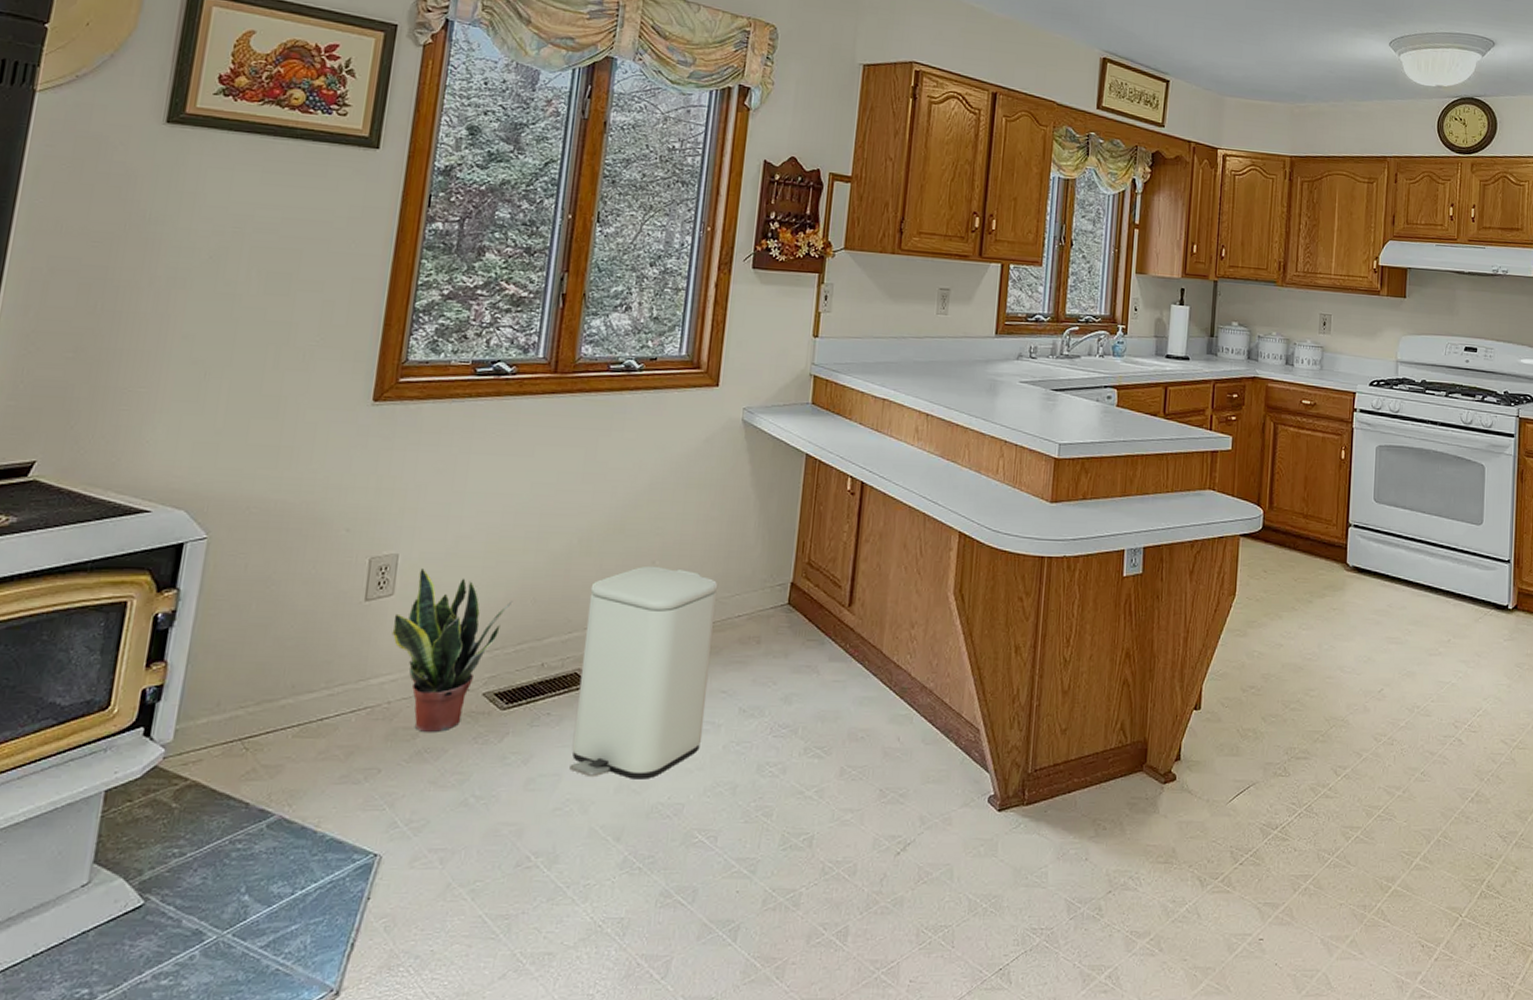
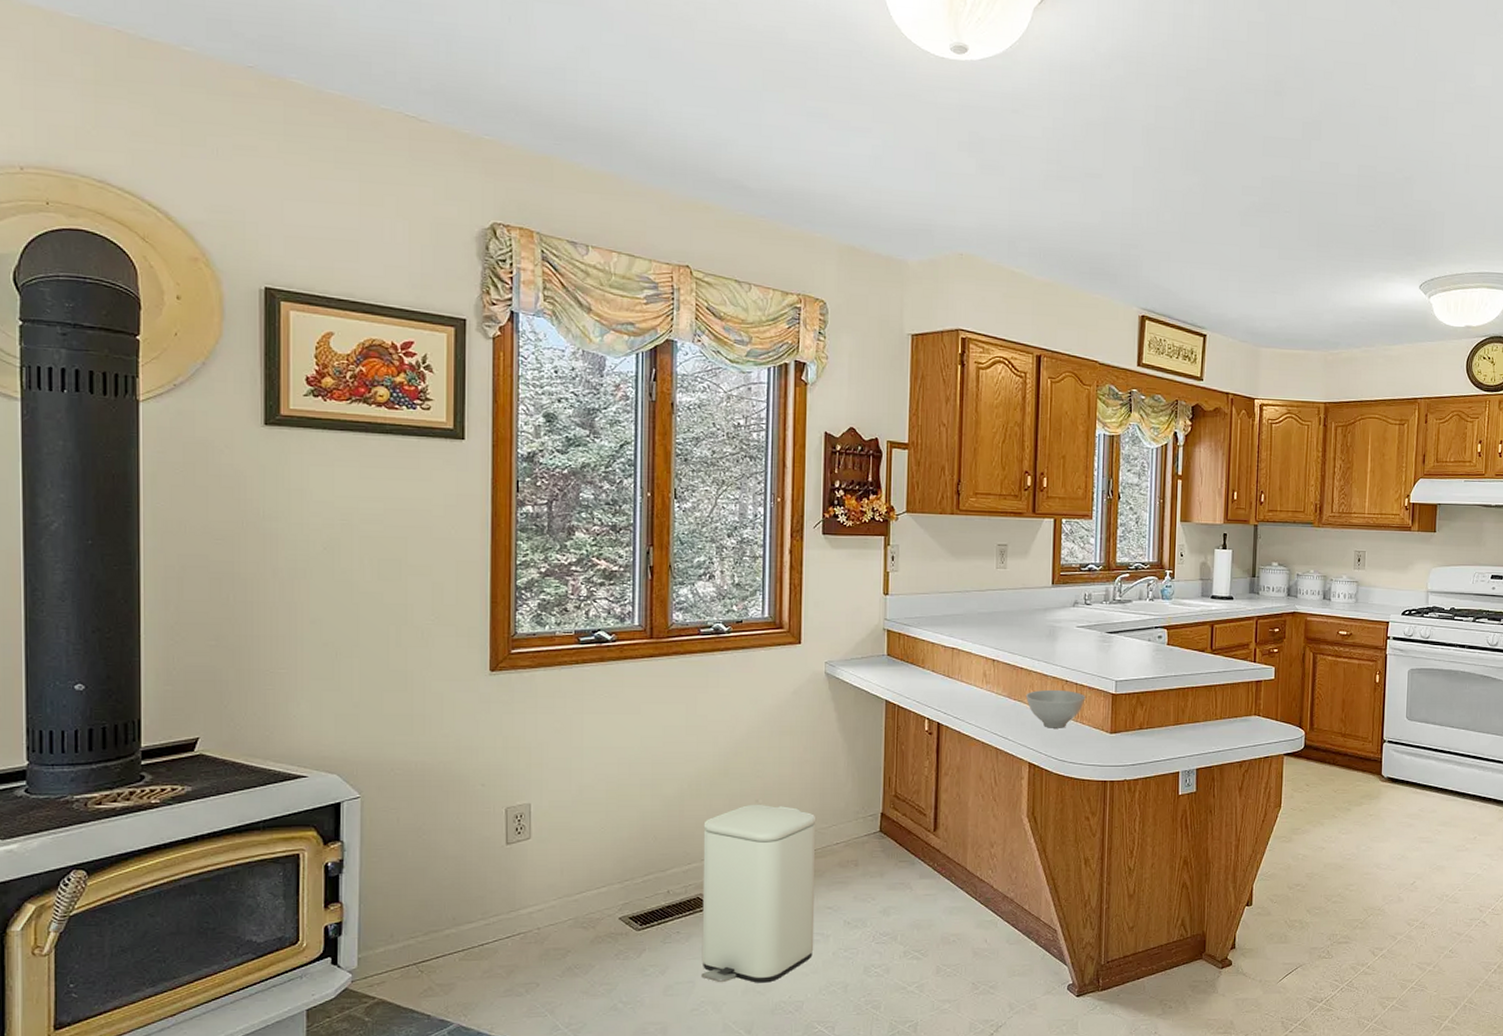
potted plant: present [391,568,513,732] -> none [533,815,636,951]
bowl: none [960,450,1026,494] -> present [1025,689,1086,728]

